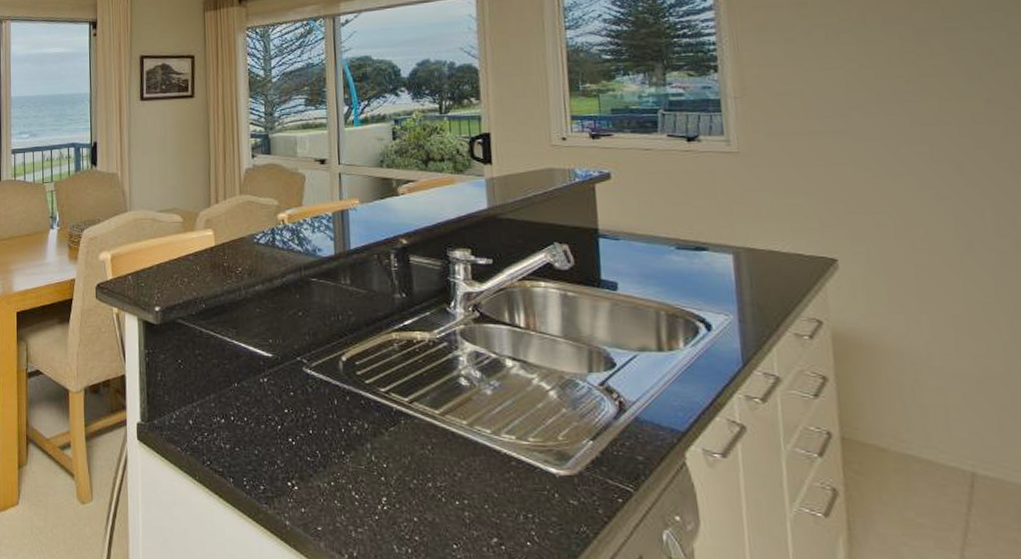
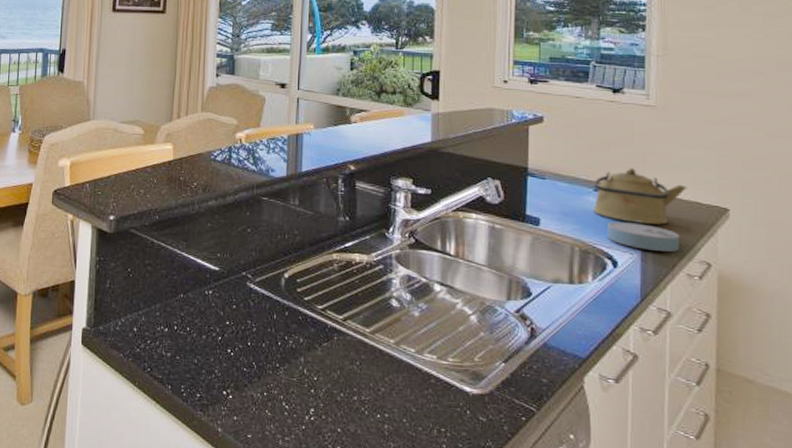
kettle: none [676,221,785,281] -> present [593,168,687,225]
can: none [695,281,783,310] -> present [608,221,680,252]

